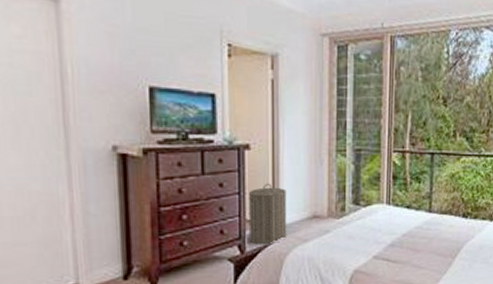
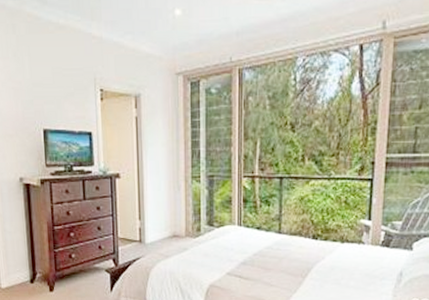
laundry hamper: present [248,183,287,245] -> none [119,206,151,259]

